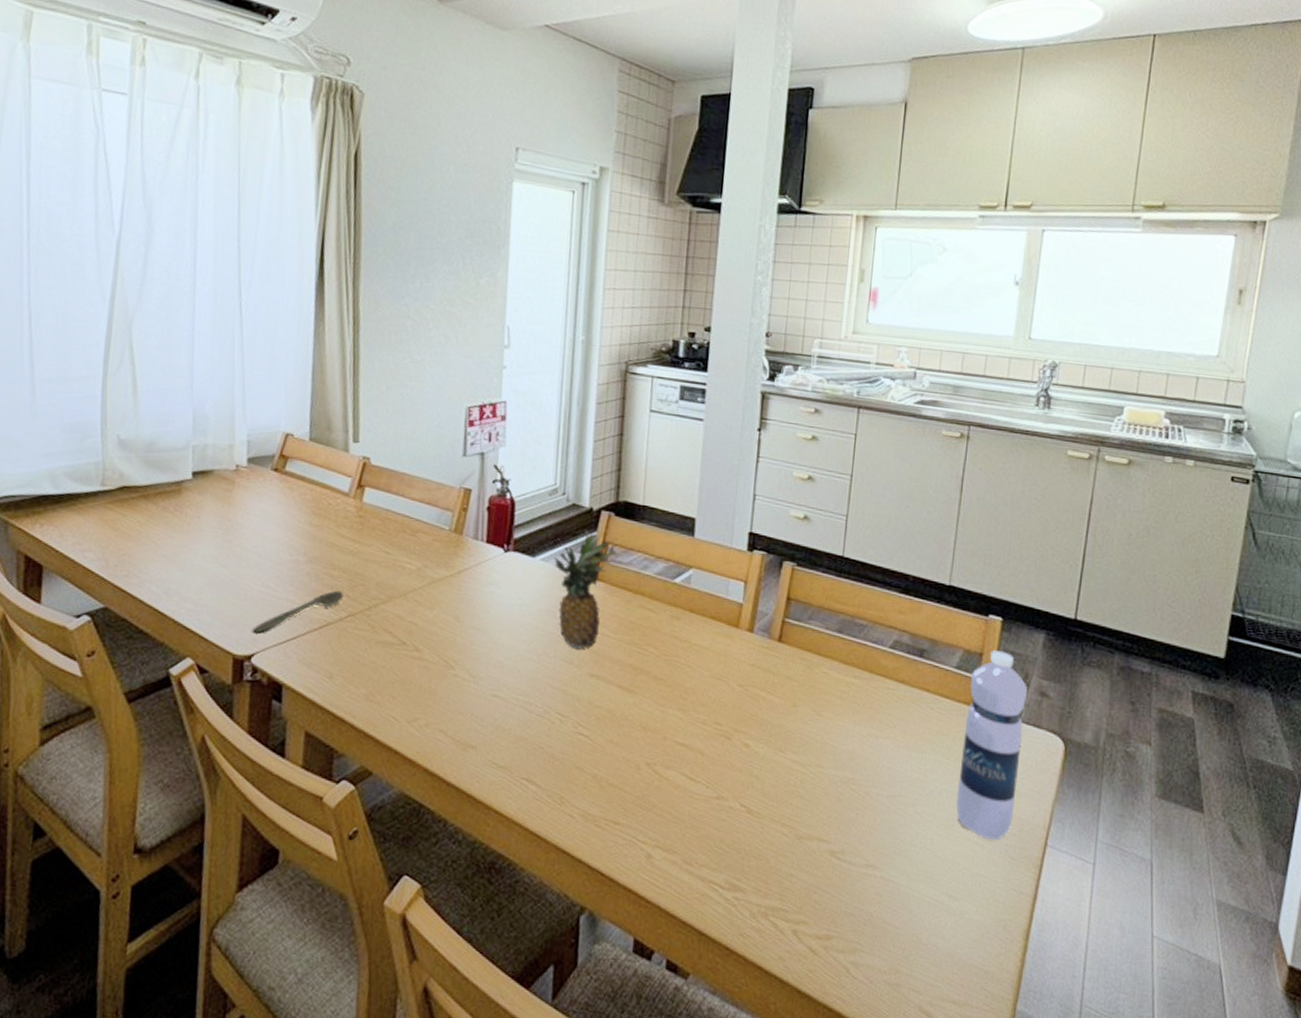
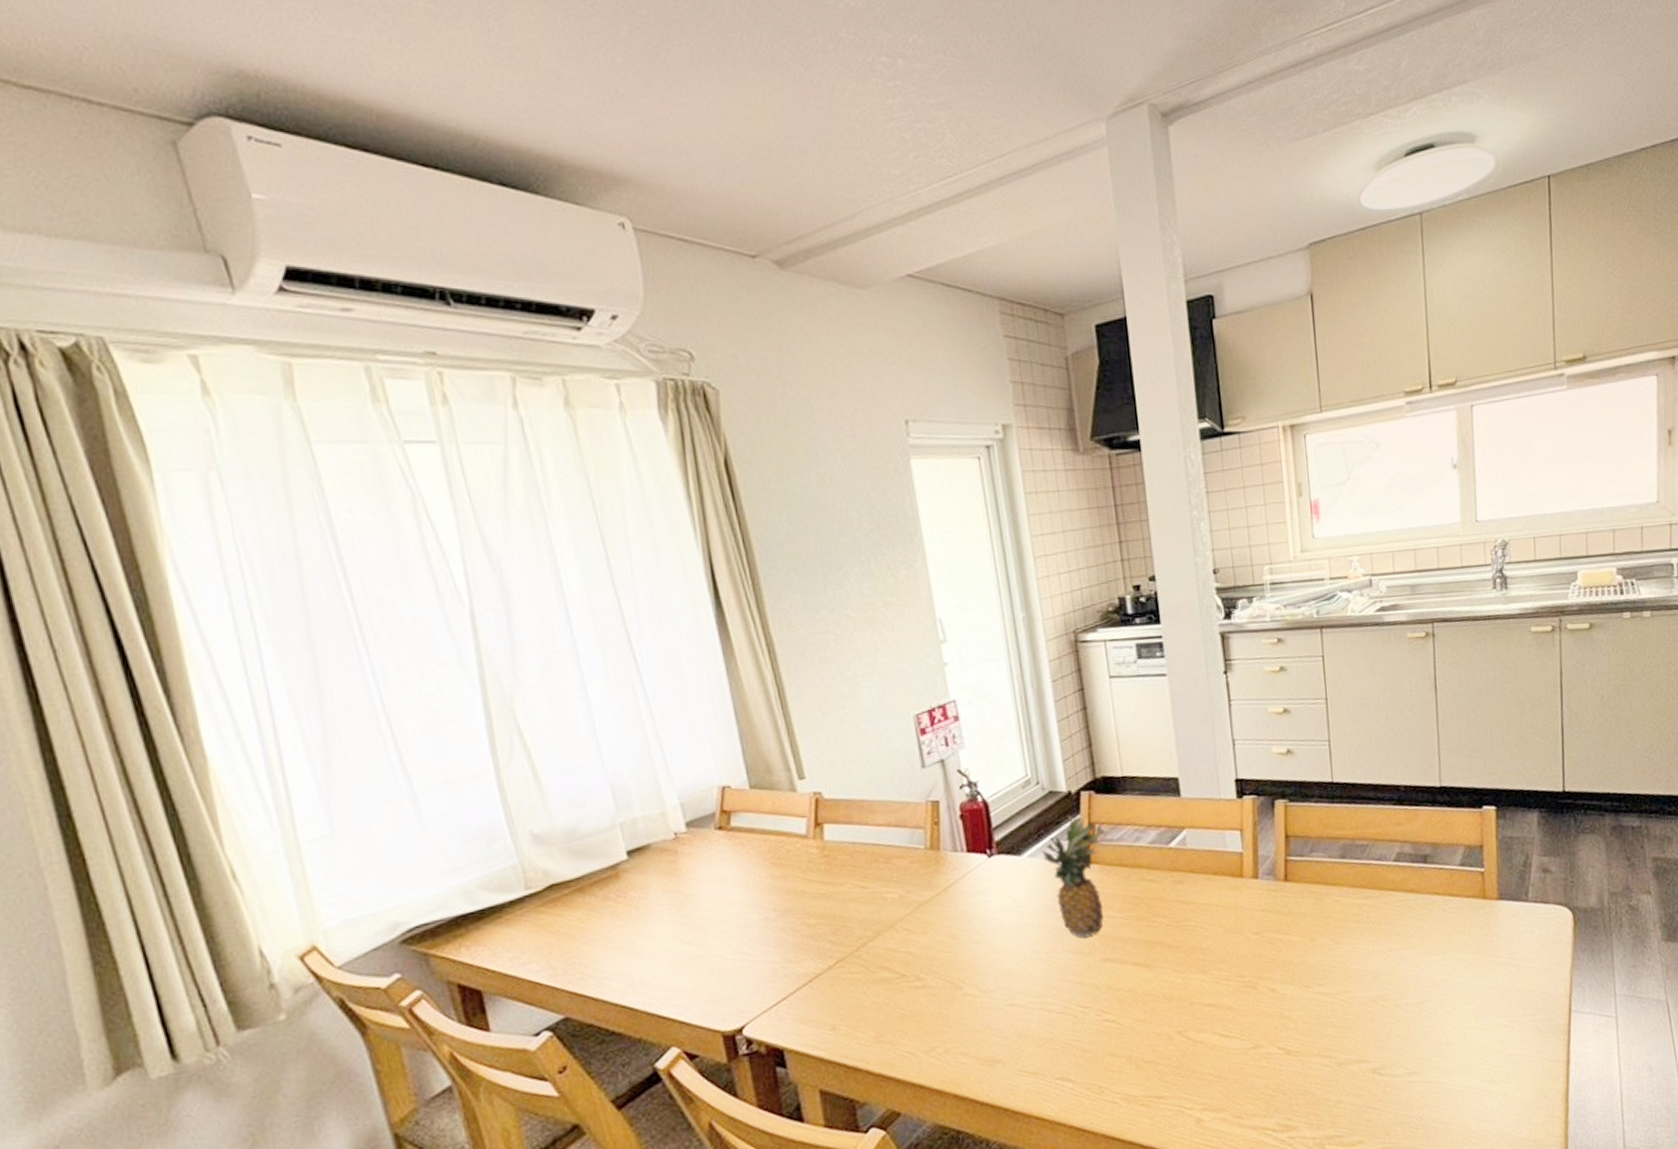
spoon: present [252,590,344,633] -> none [736,938,828,1004]
water bottle: present [956,650,1028,840] -> none [1476,838,1537,1020]

